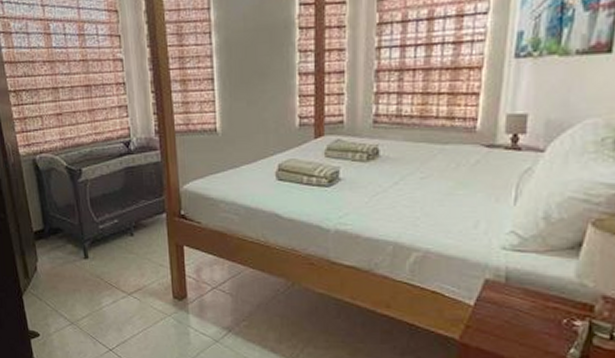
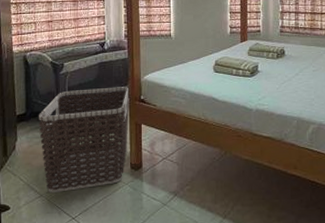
clothes hamper: none [58,198,168,322] -> present [38,87,130,194]

